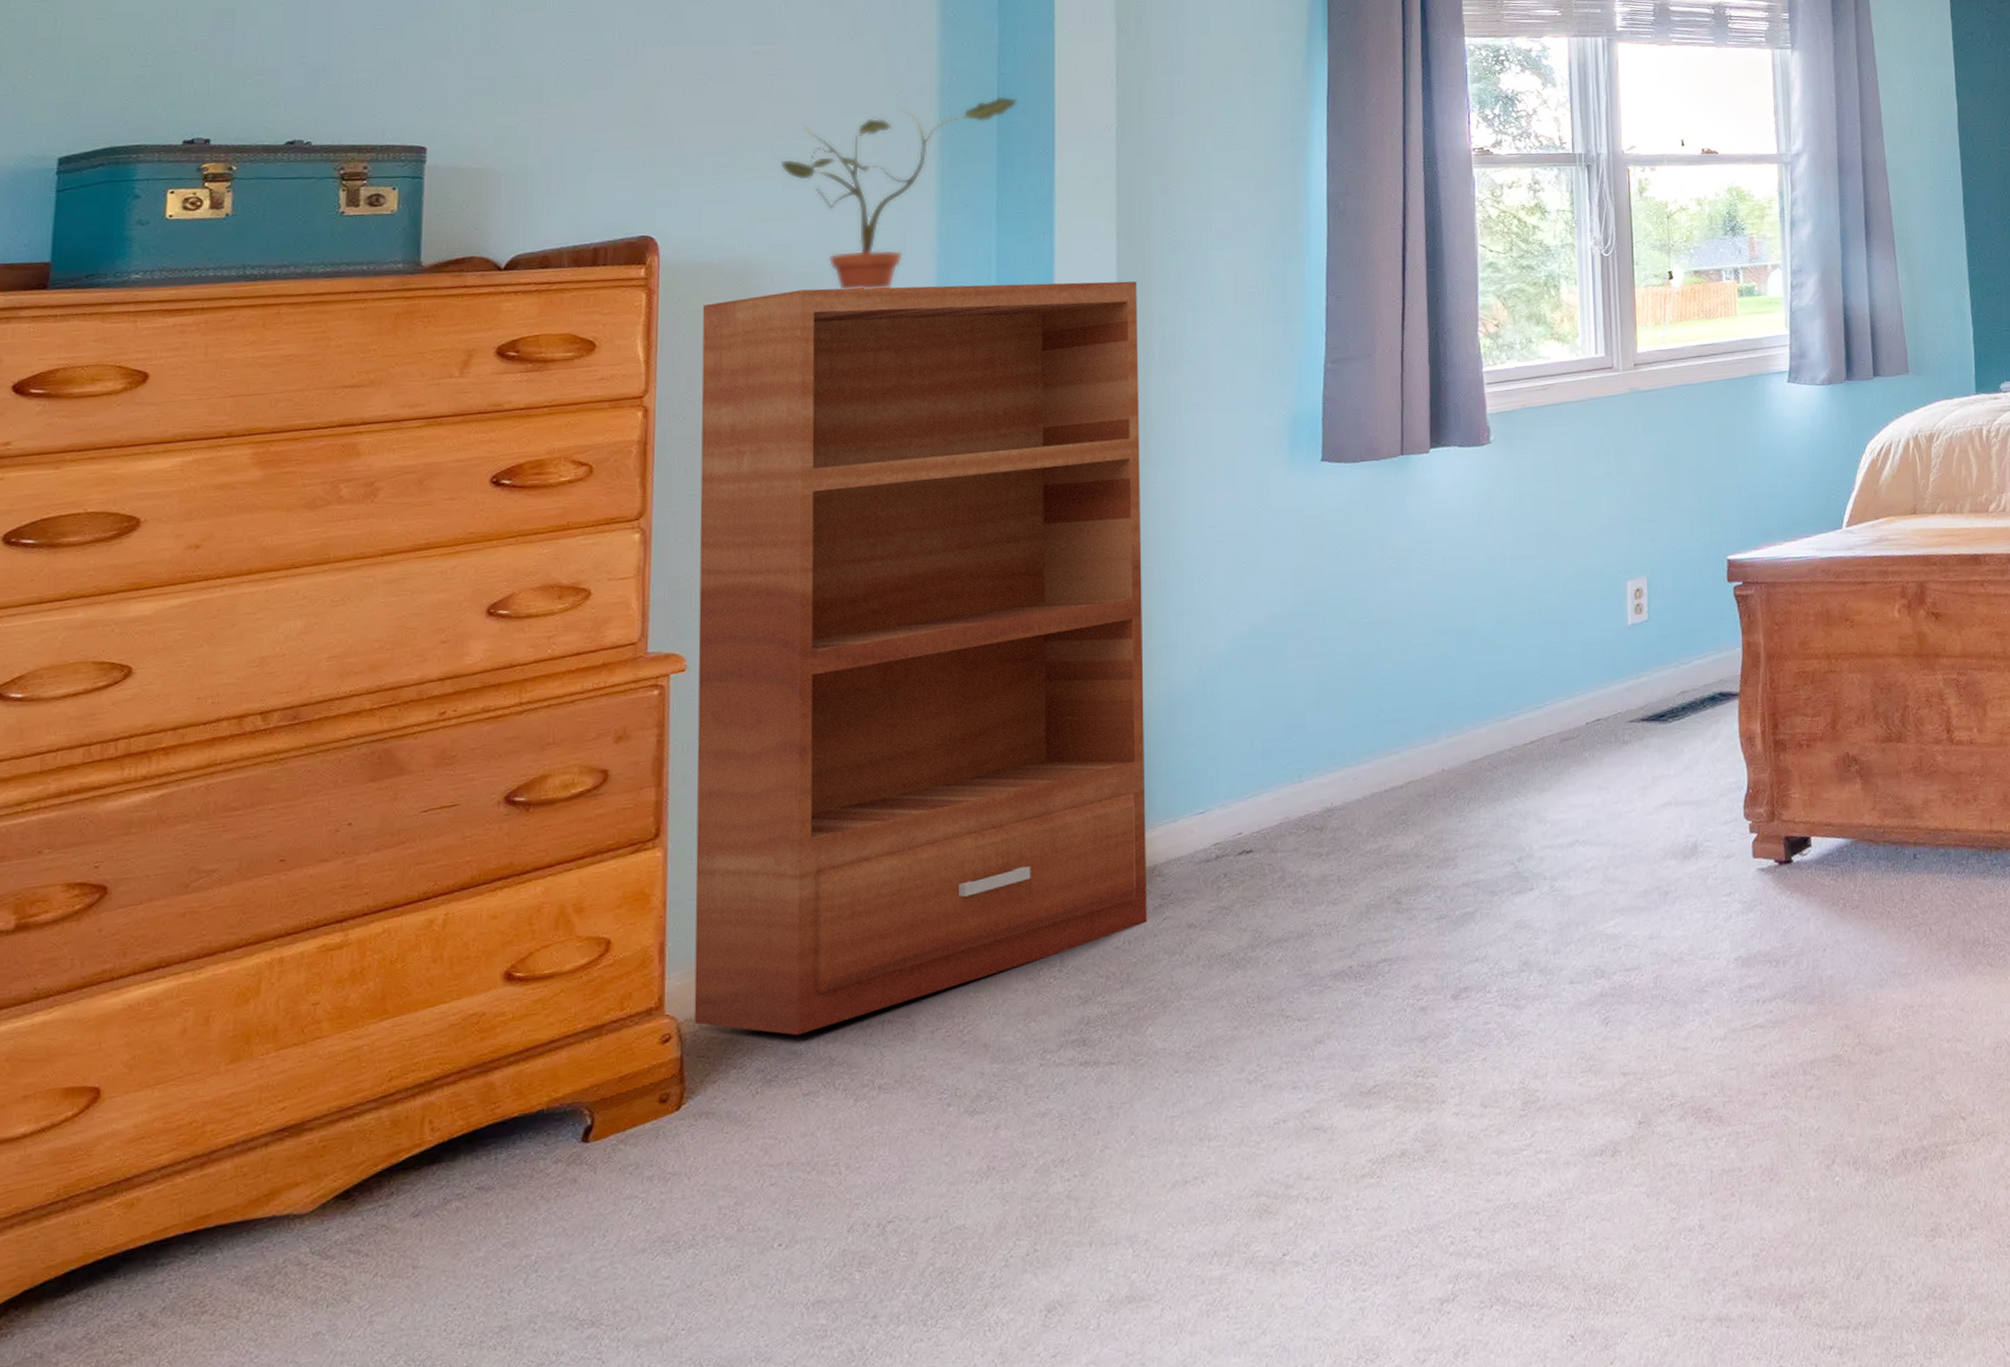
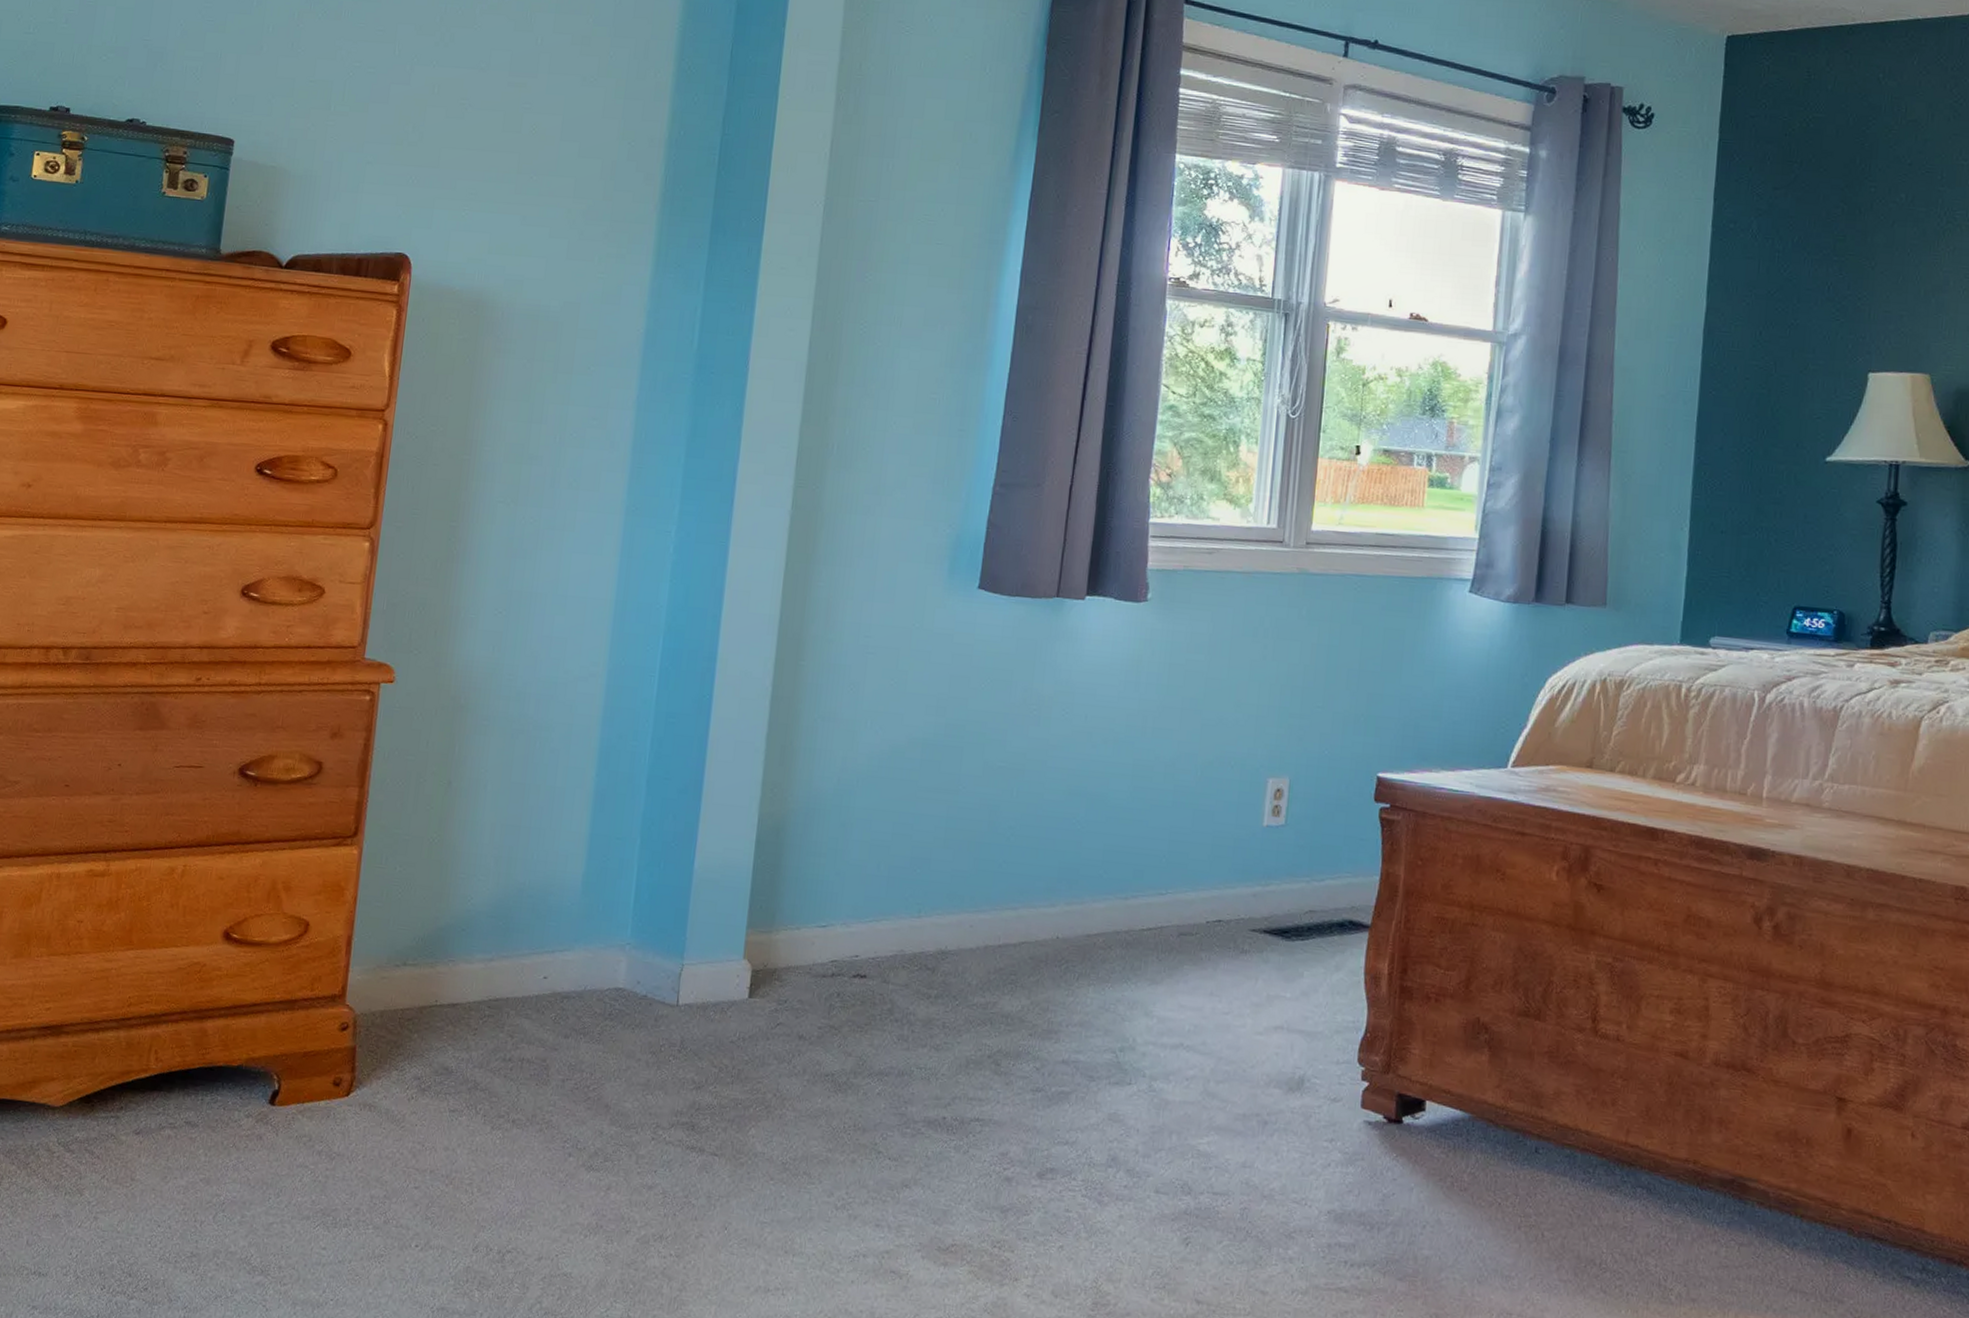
bookshelf: present [694,281,1147,1036] -> none [368,327,826,1054]
potted plant: present [780,96,1019,290] -> none [521,157,737,339]

